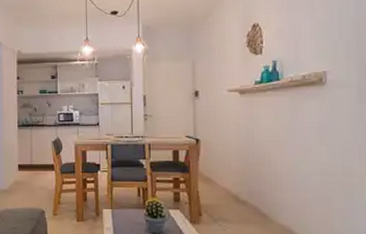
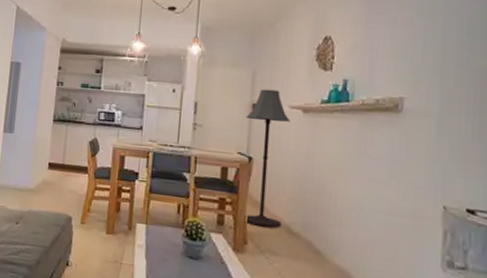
floor lamp: none [190,76,230,199] -> present [244,89,291,229]

